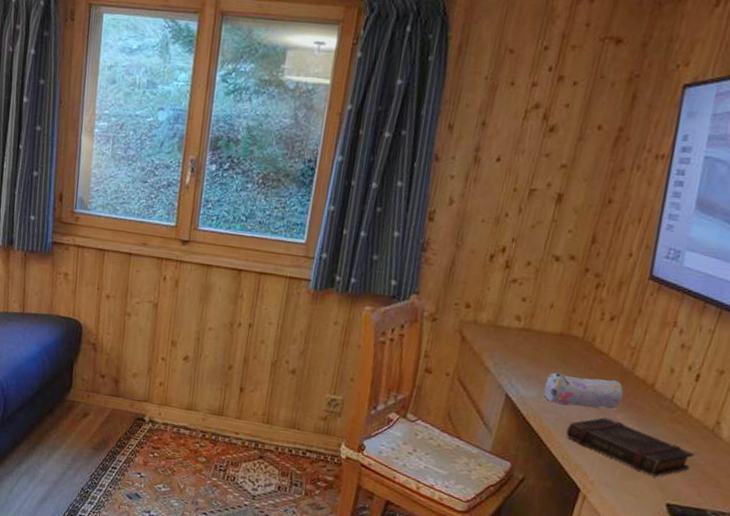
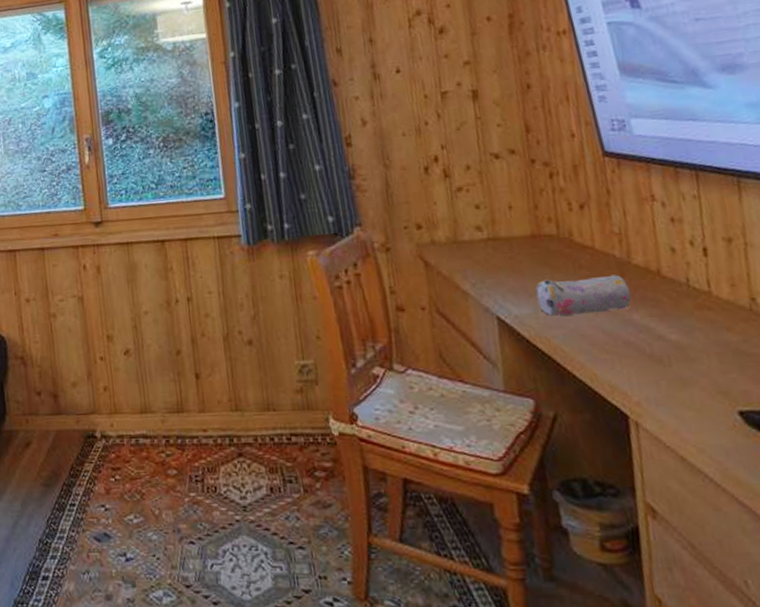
book: present [566,417,695,478] -> none [582,320,746,382]

